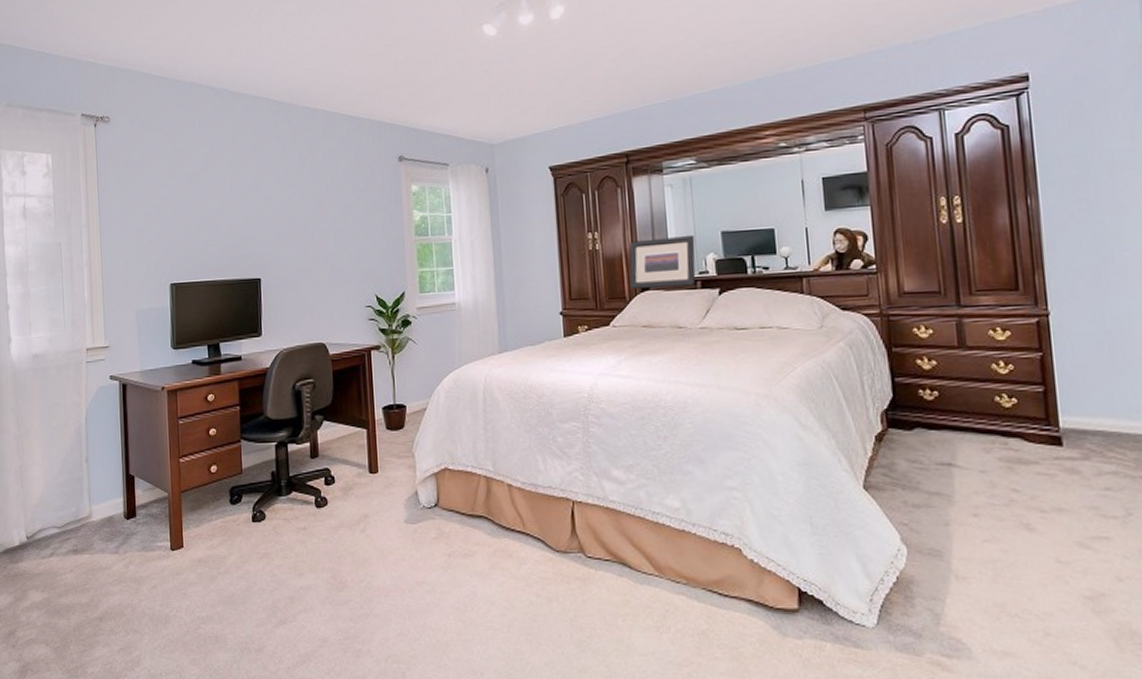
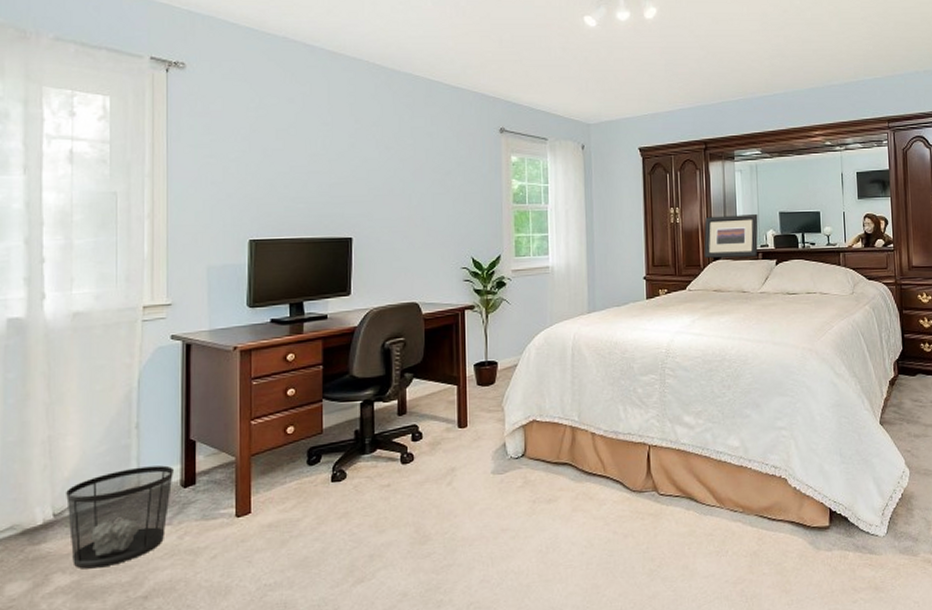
waste bin: none [35,498,118,588] -> present [66,465,173,569]

